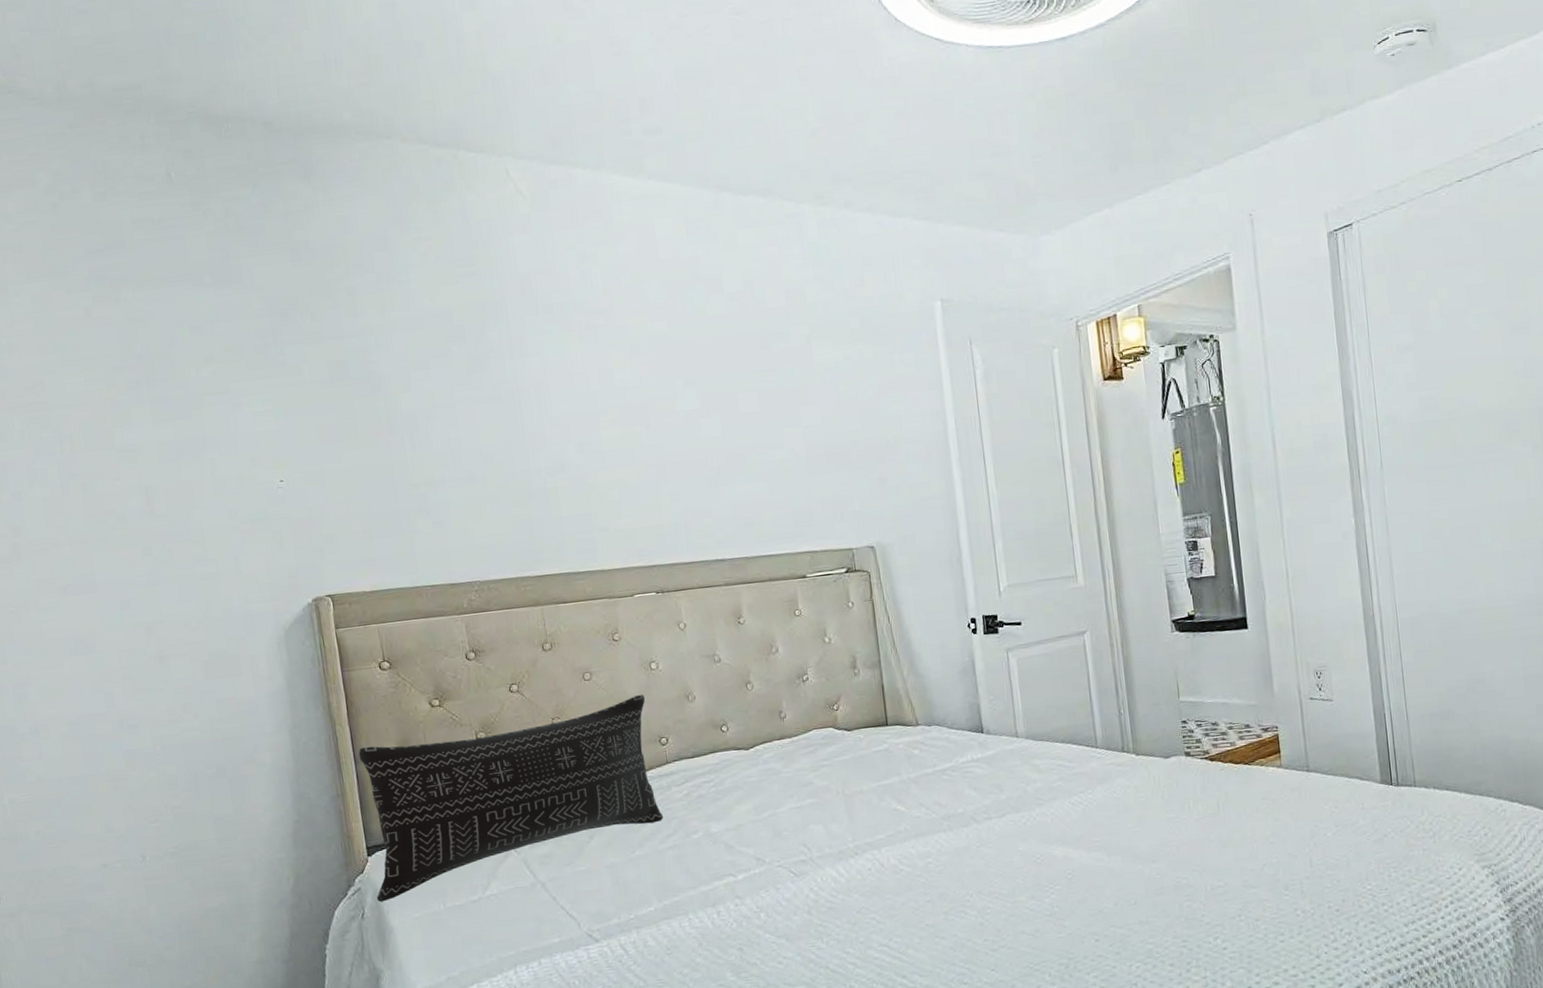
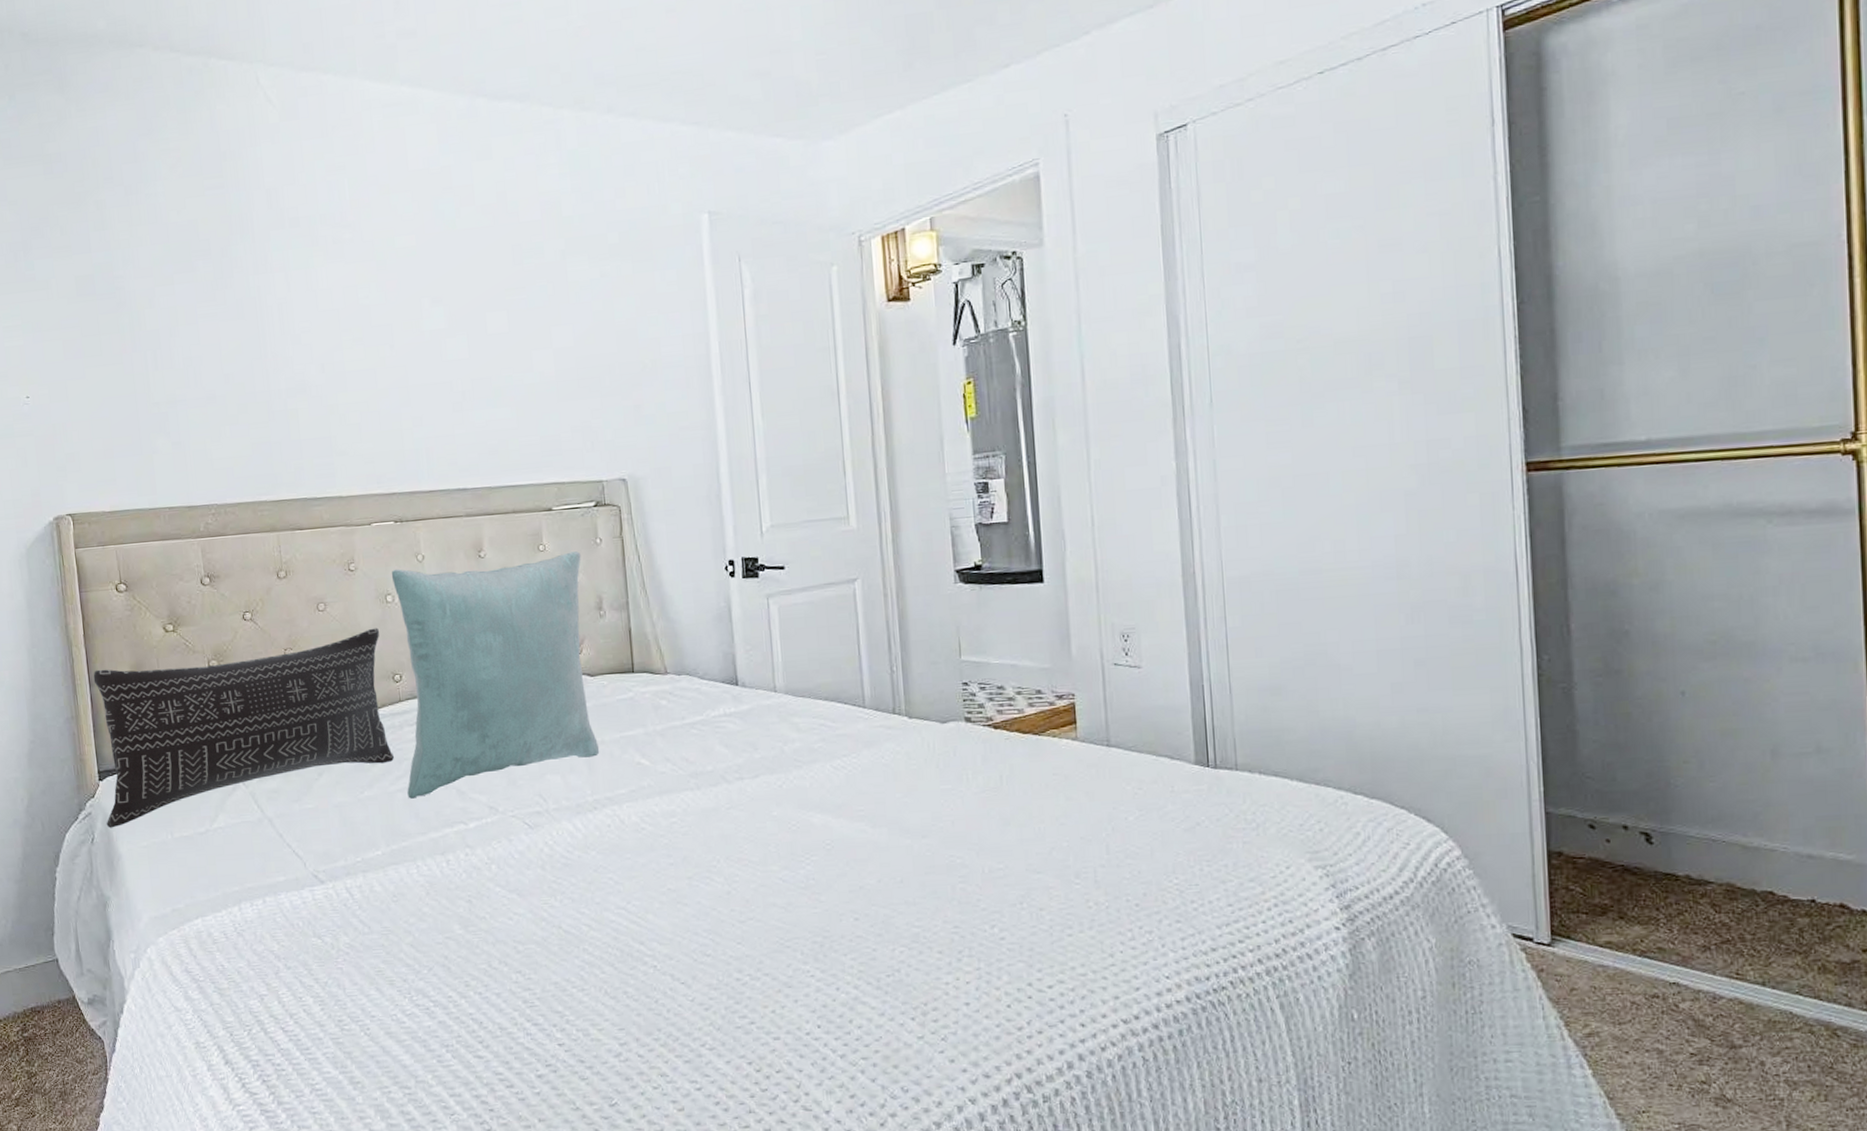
pillow: none [654,615,859,855] -> present [391,551,600,799]

